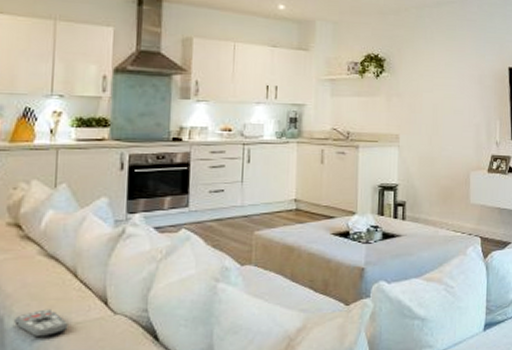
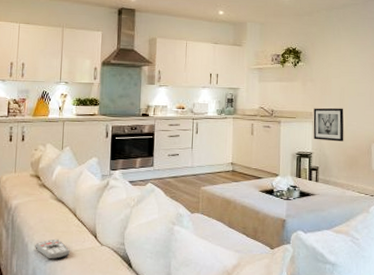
wall art: none [399,129,438,170] -> present [313,107,344,142]

